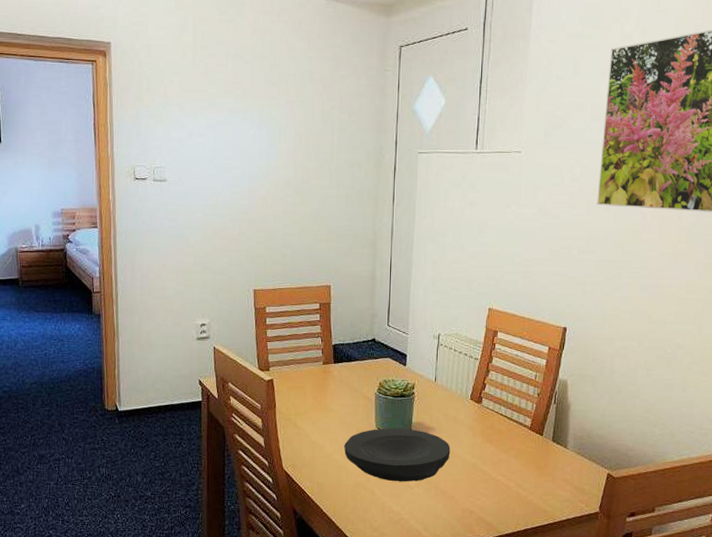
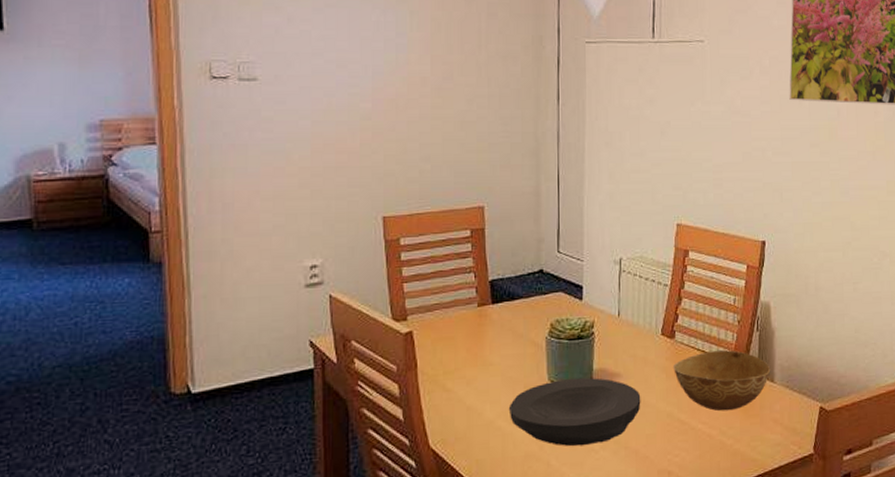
bowl: none [479,416,565,468] -> present [673,349,771,411]

